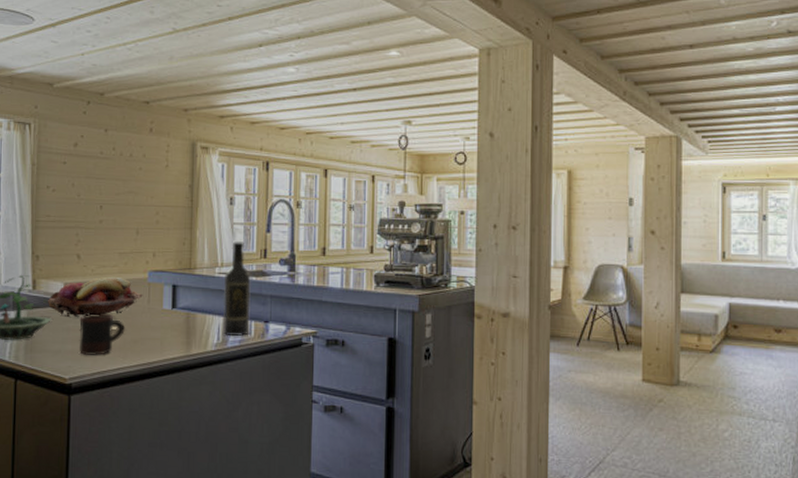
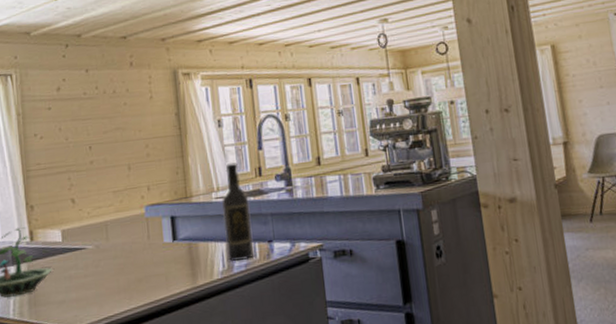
fruit basket: present [47,276,143,318] -> none [46,216,142,265]
mug: present [79,314,125,356] -> none [80,255,128,303]

